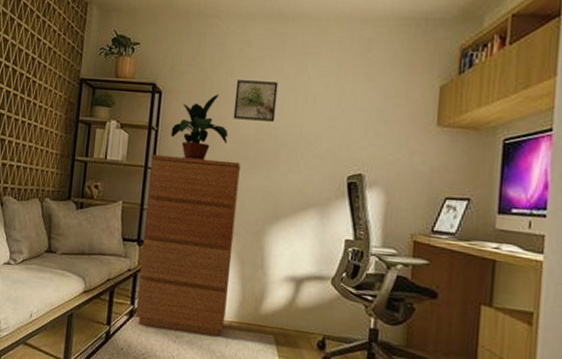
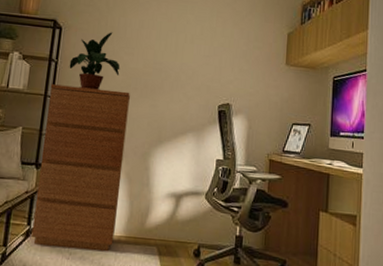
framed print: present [233,80,279,122] -> none [124,20,163,58]

